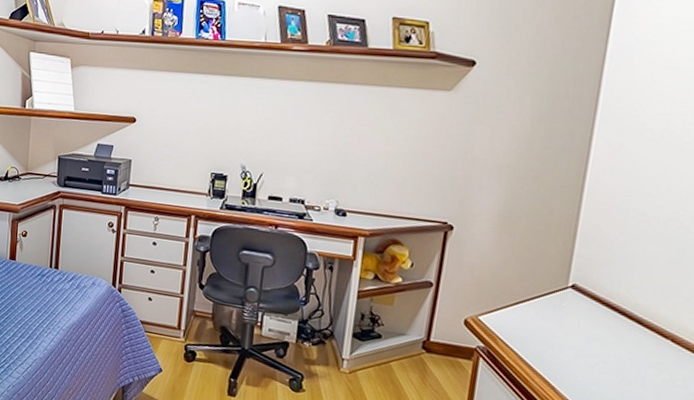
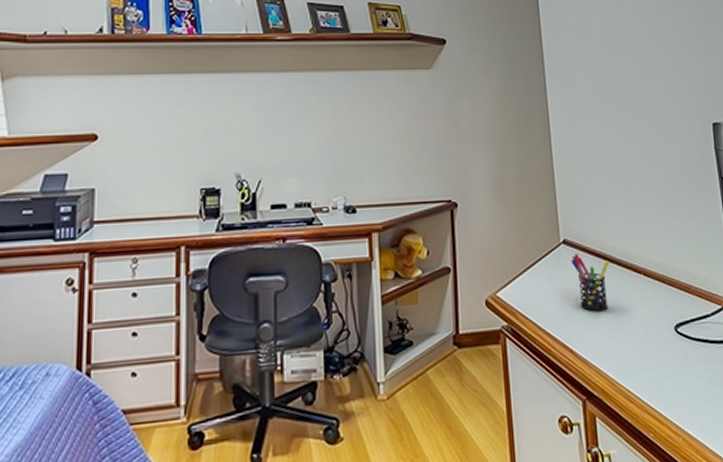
pen holder: none [575,300,628,363] -> present [570,253,610,312]

